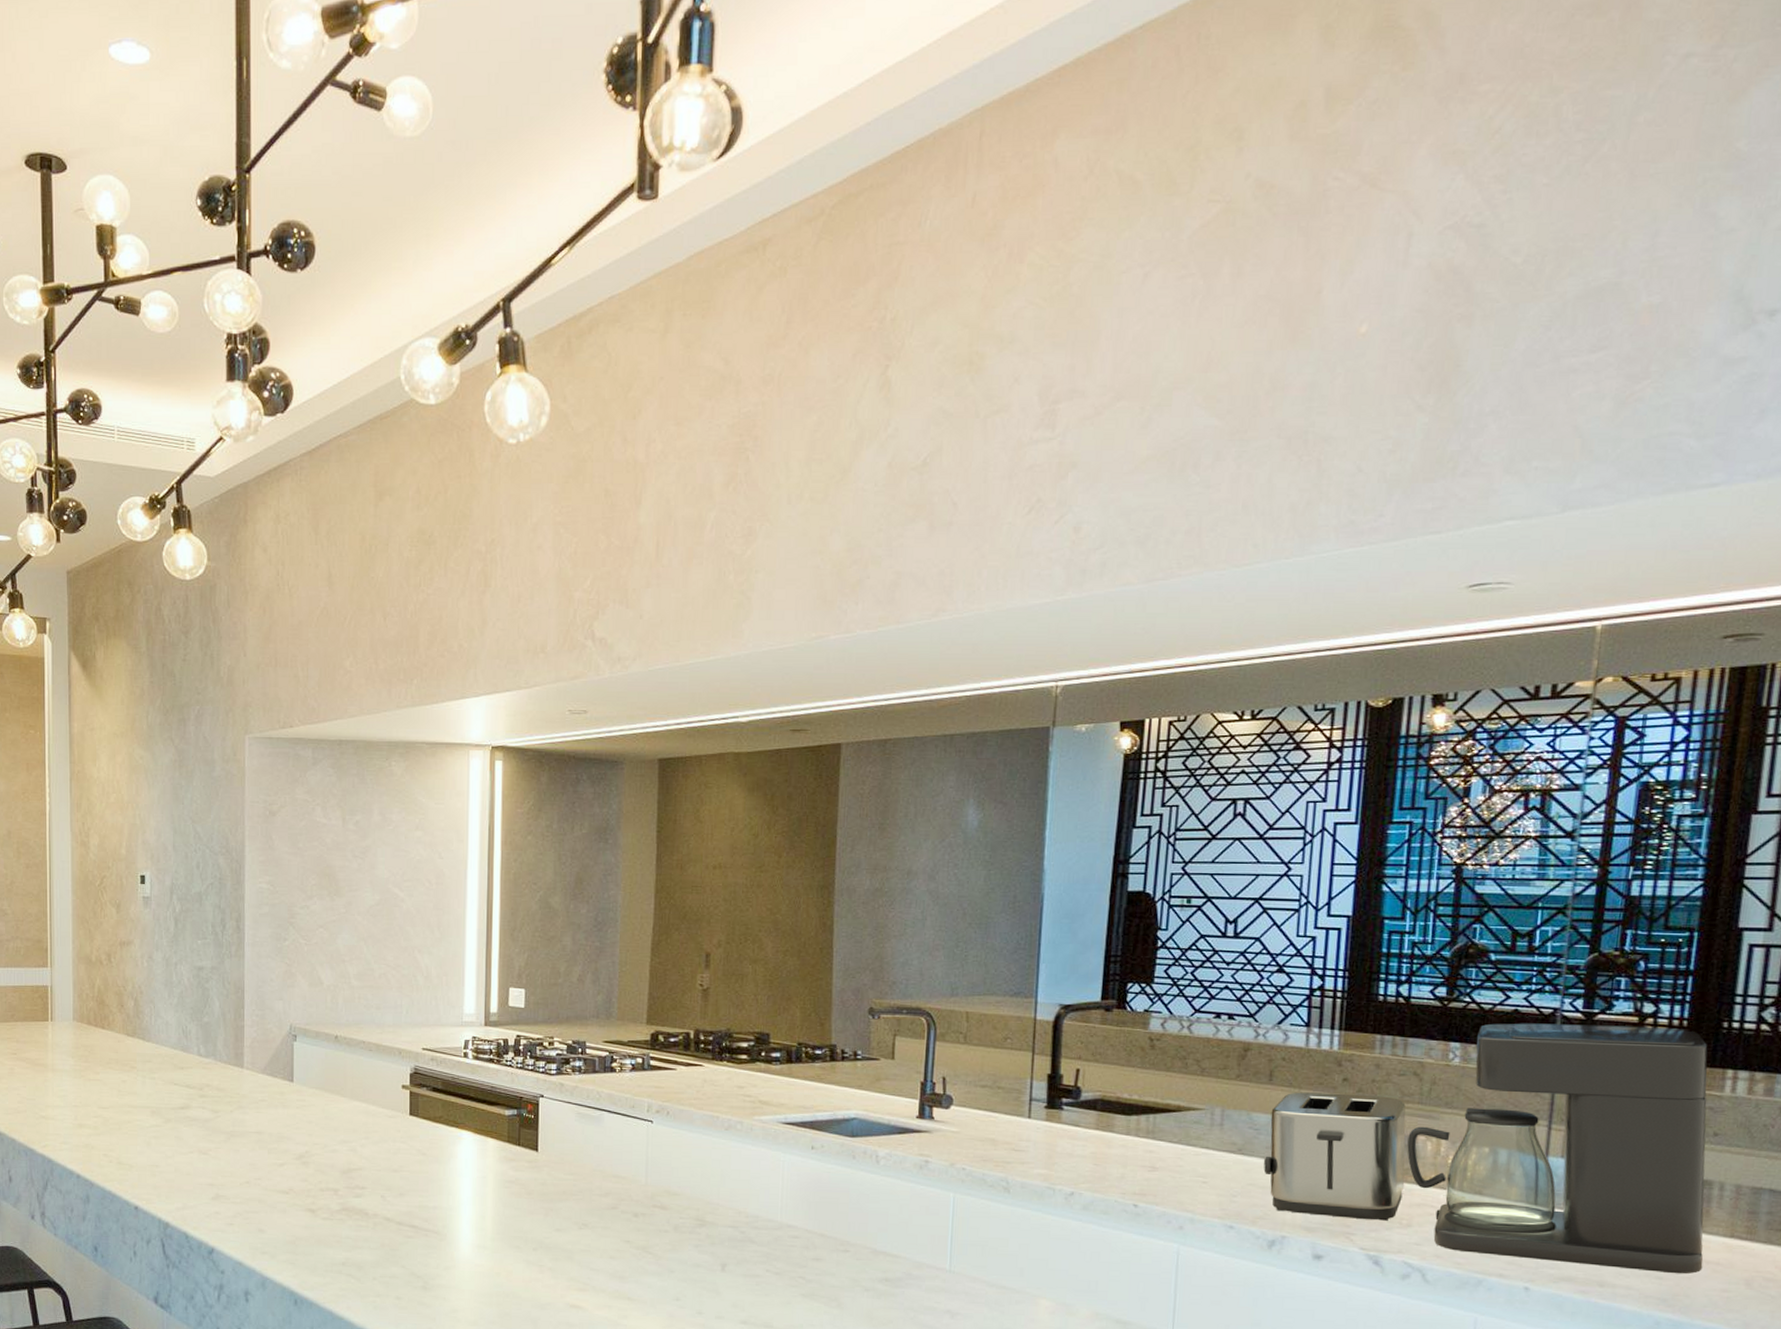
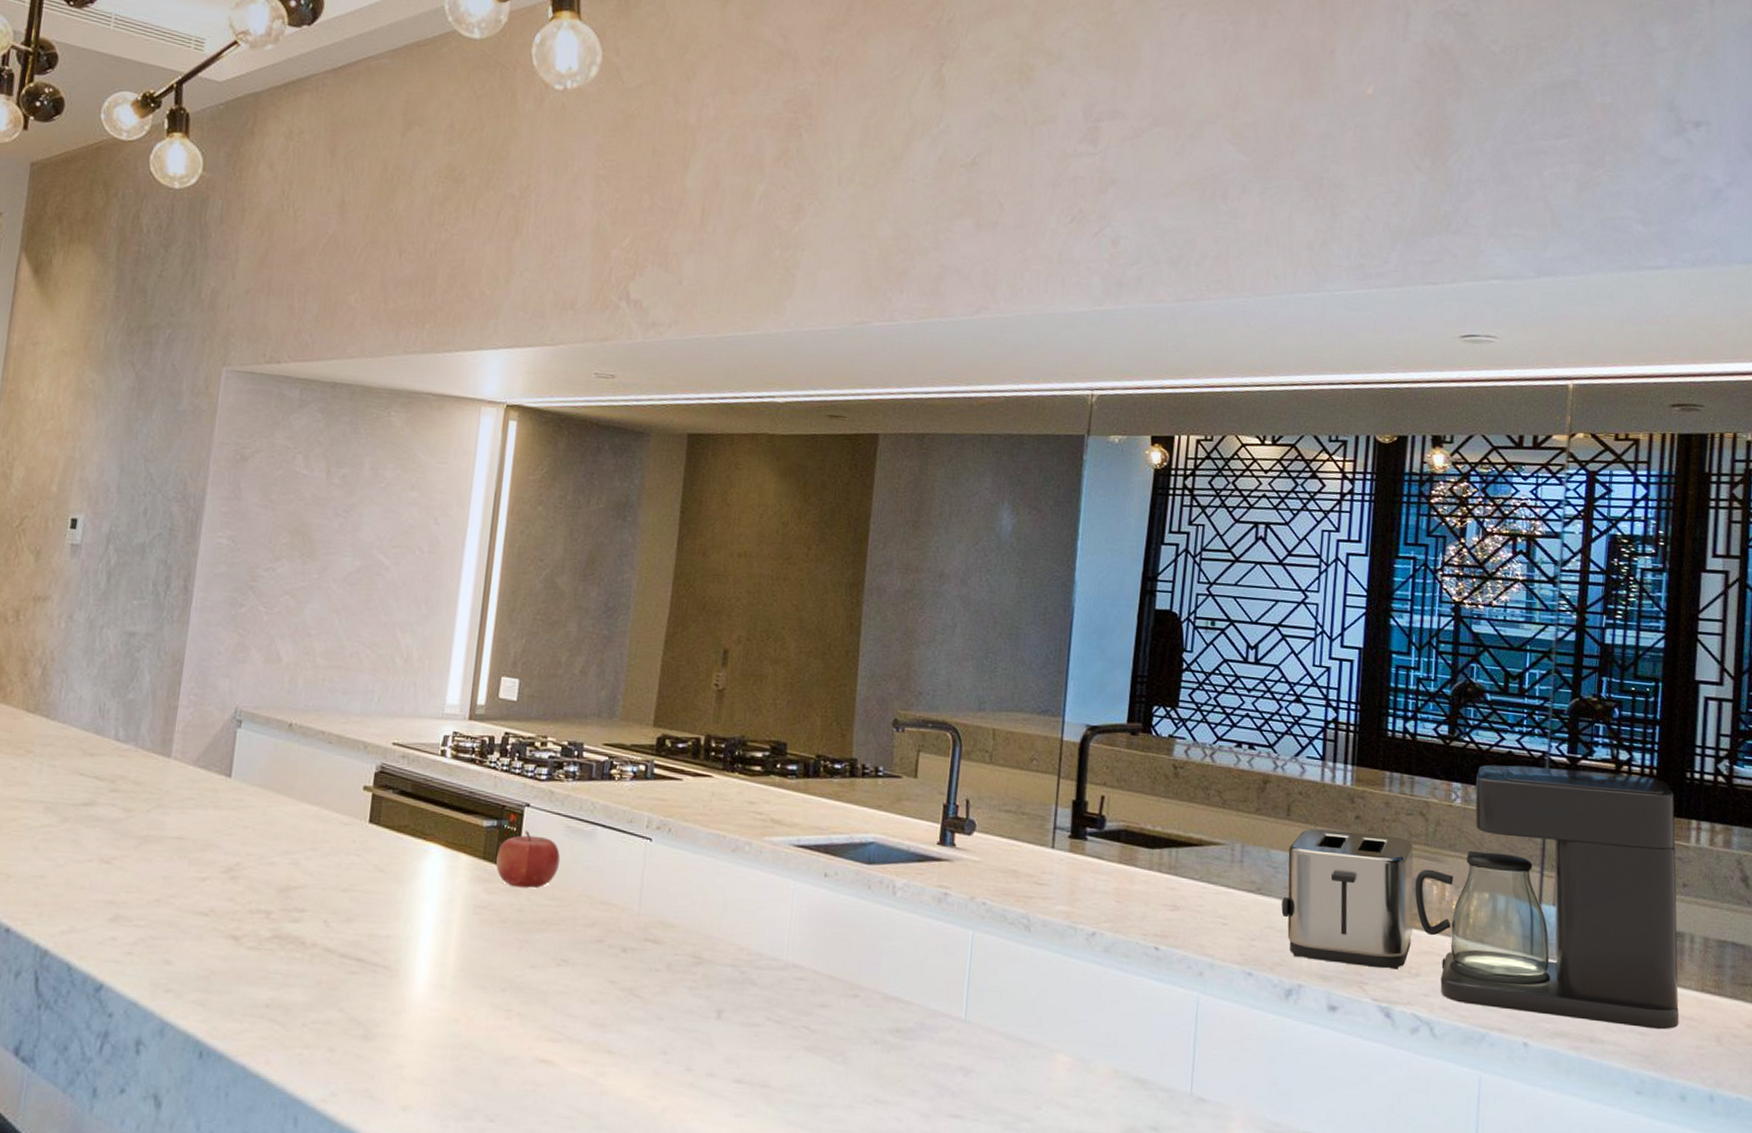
fruit: none [518,1118,574,1166] -> present [495,831,561,889]

